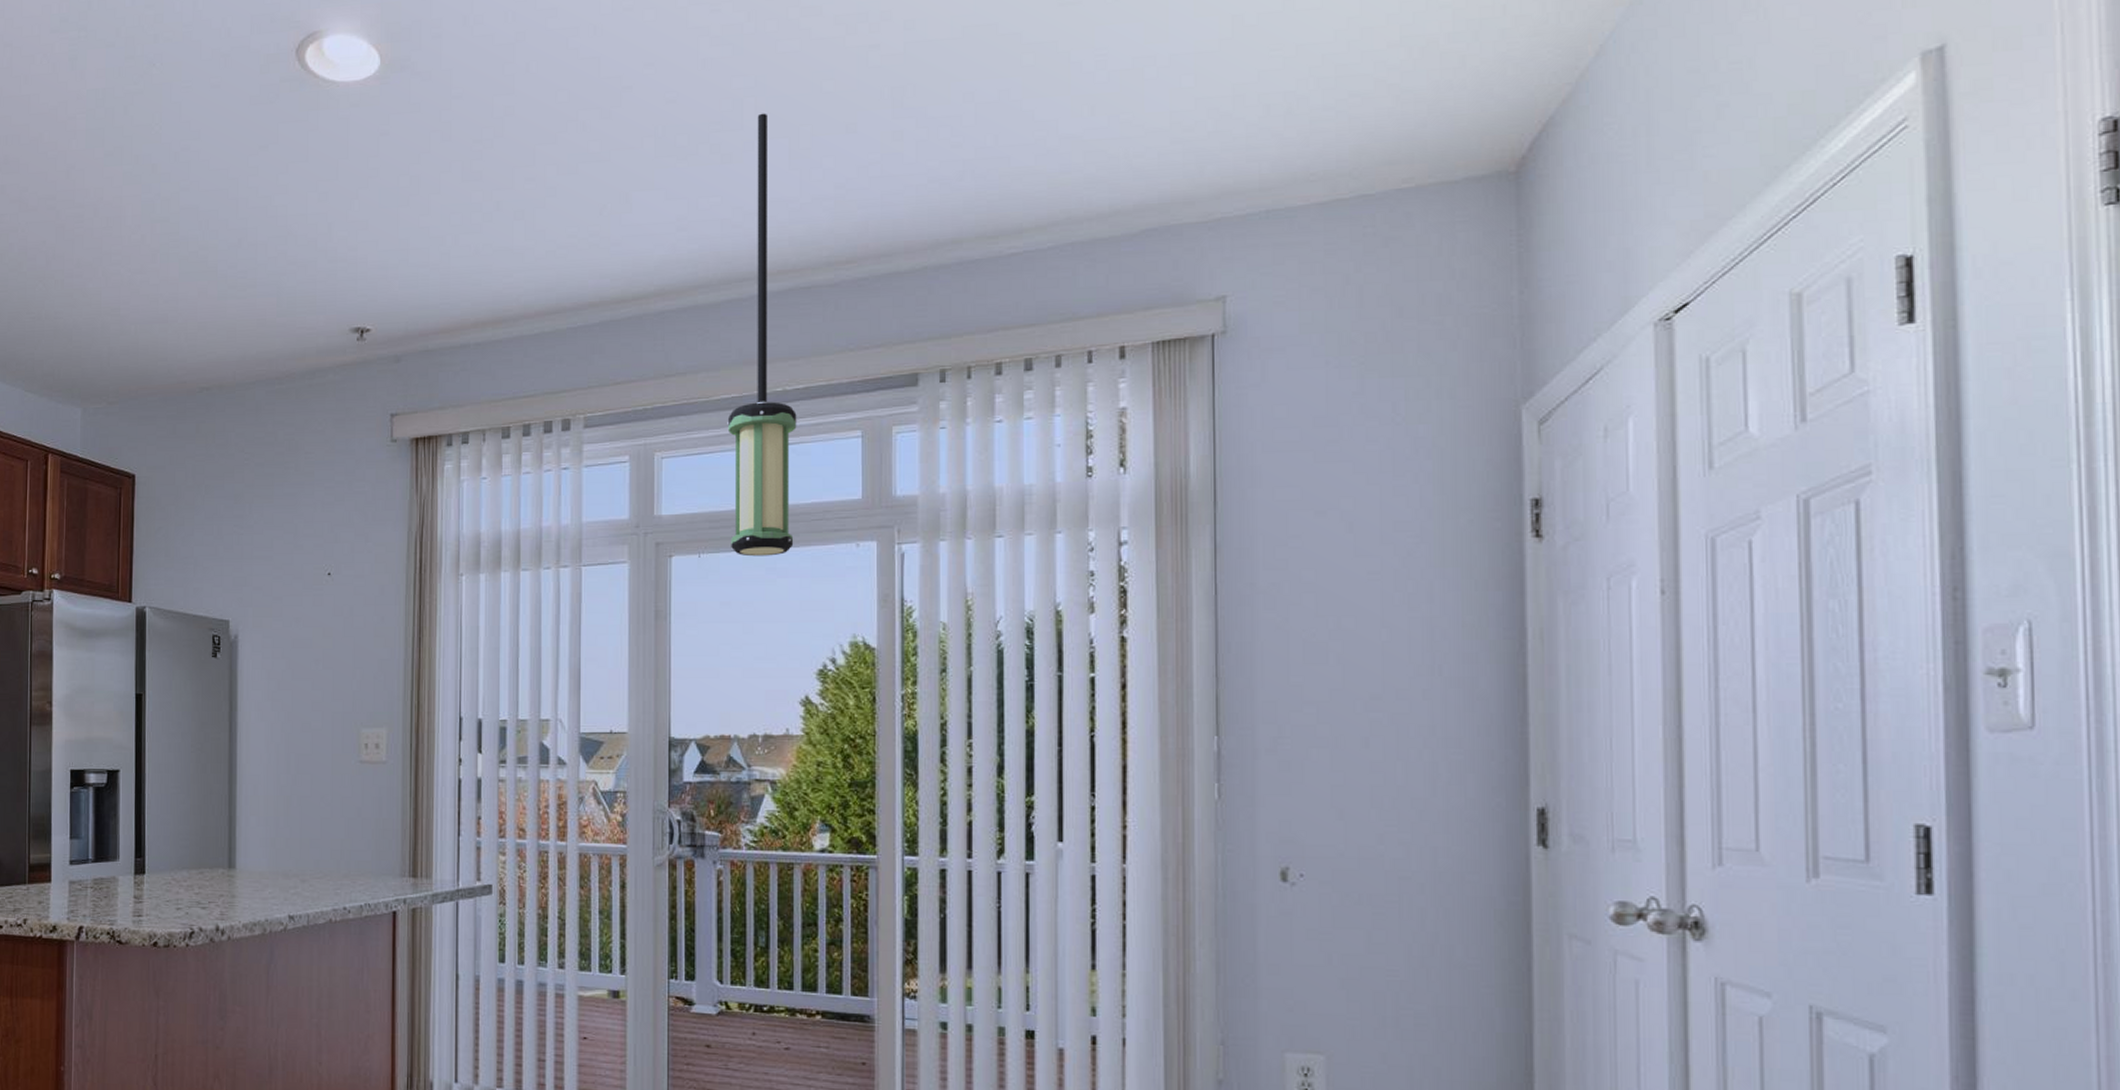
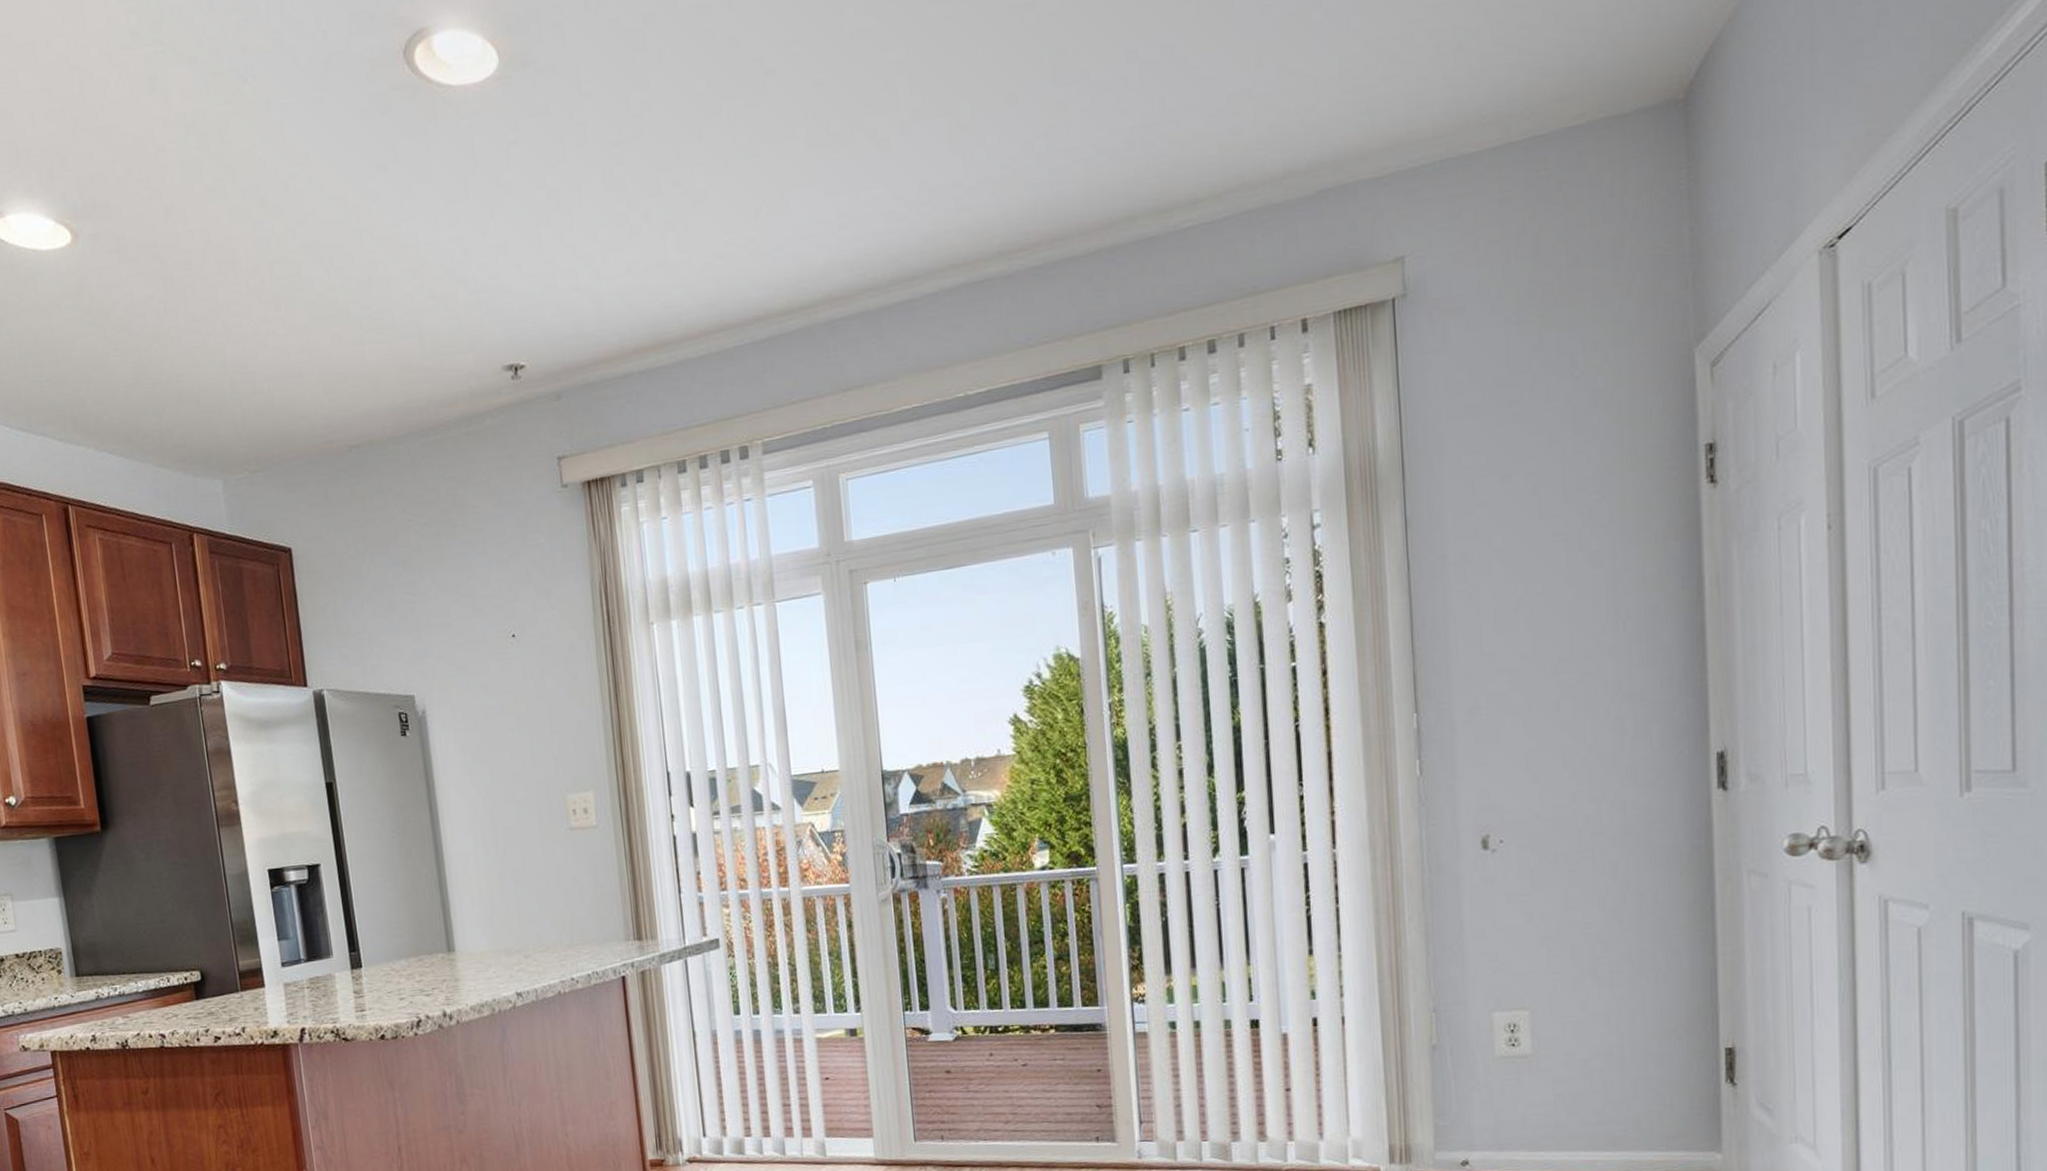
pendant light: present [727,113,797,557] -> none [910,89,989,576]

